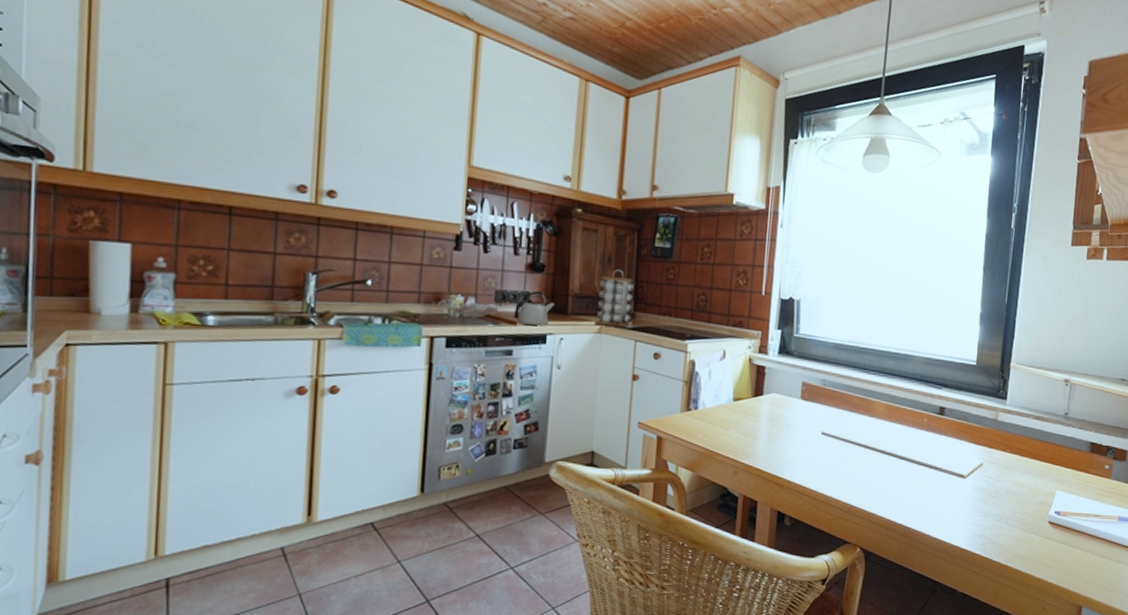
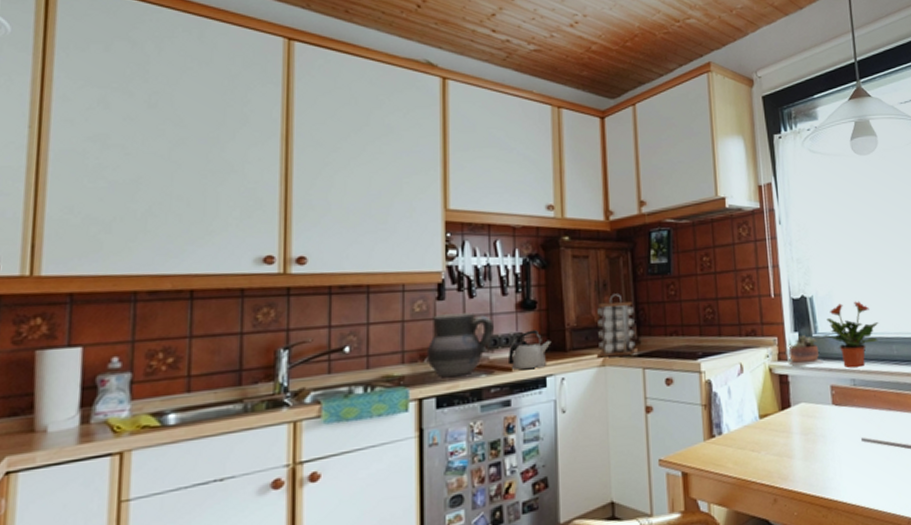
ceramic jug: none [440,264,504,322] -> present [426,312,494,378]
succulent plant: none [767,333,800,363] -> present [788,335,823,367]
potted plant: none [803,310,857,370] -> present [822,301,879,369]

